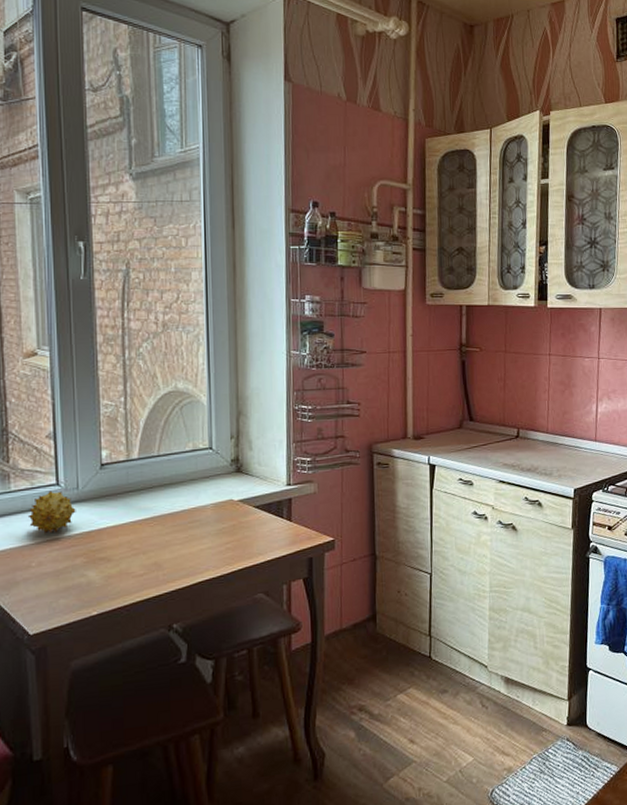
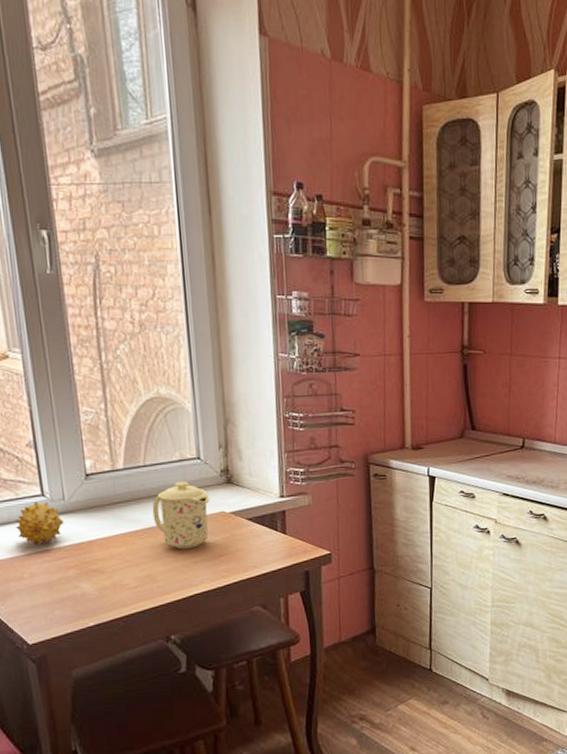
mug: none [163,470,219,537] -> present [152,481,210,549]

